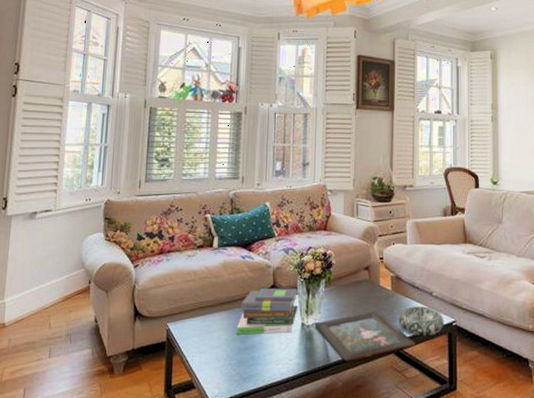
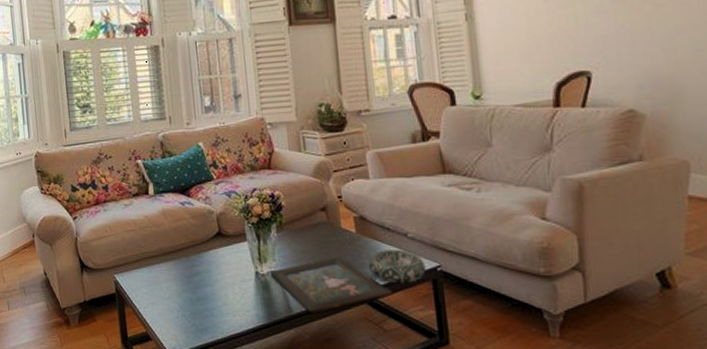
books: present [236,288,298,335] -> none [185,234,250,285]

